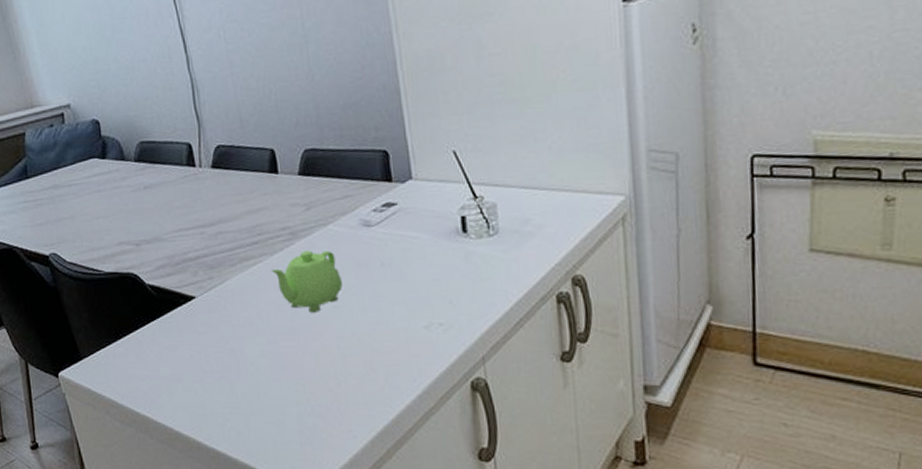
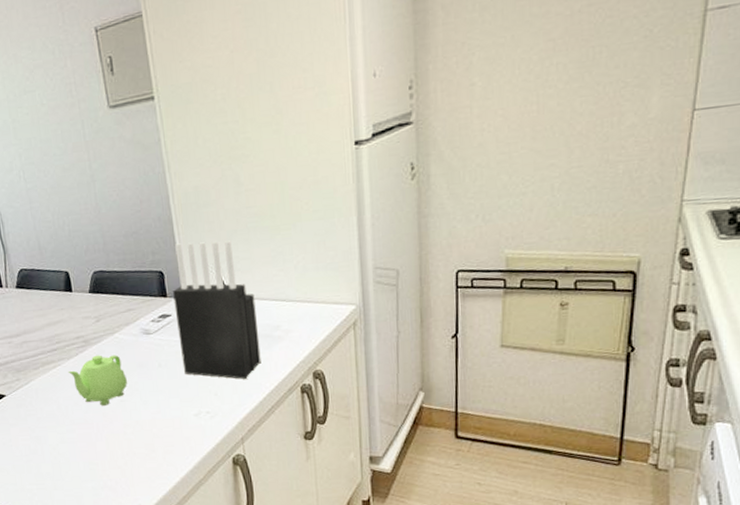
knife block: none [400,115,507,284] -> present [173,240,261,379]

